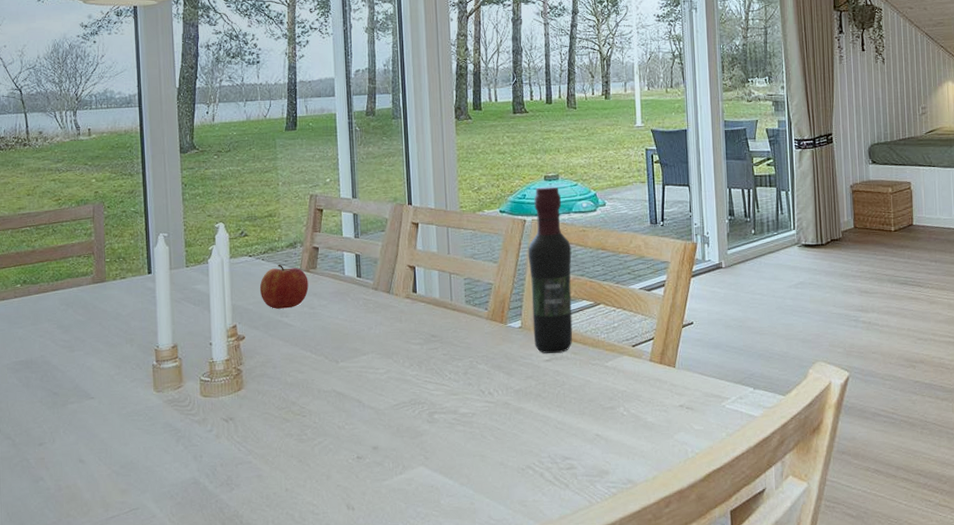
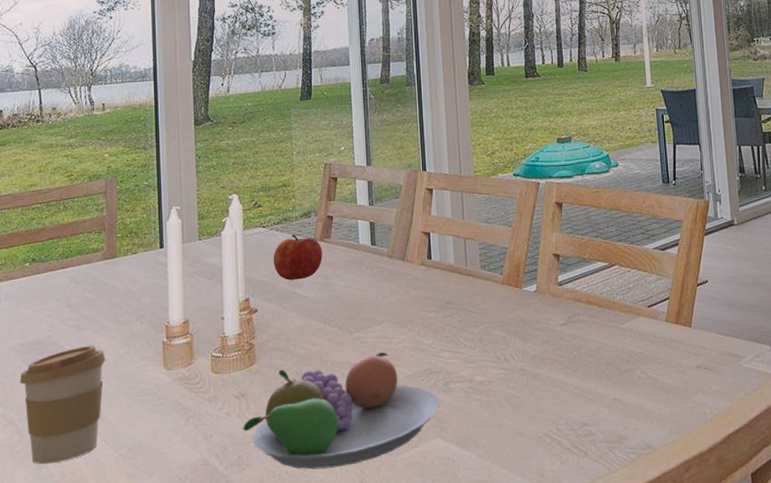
coffee cup: none [14,365,97,478] -> present [20,345,106,465]
fruit bowl: none [232,382,423,492] -> present [243,352,439,470]
wine bottle: present [527,186,573,354] -> none [542,148,588,318]

